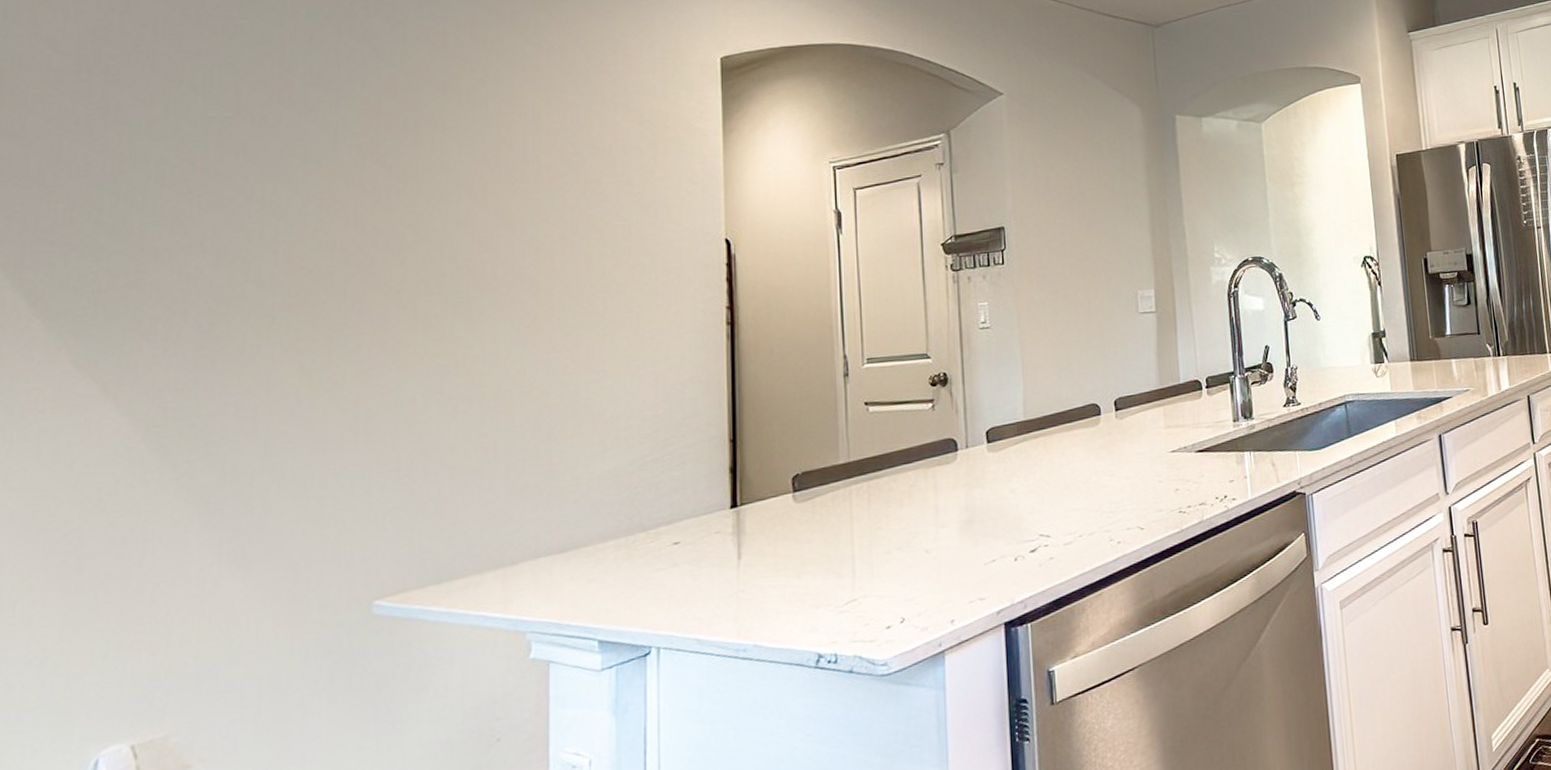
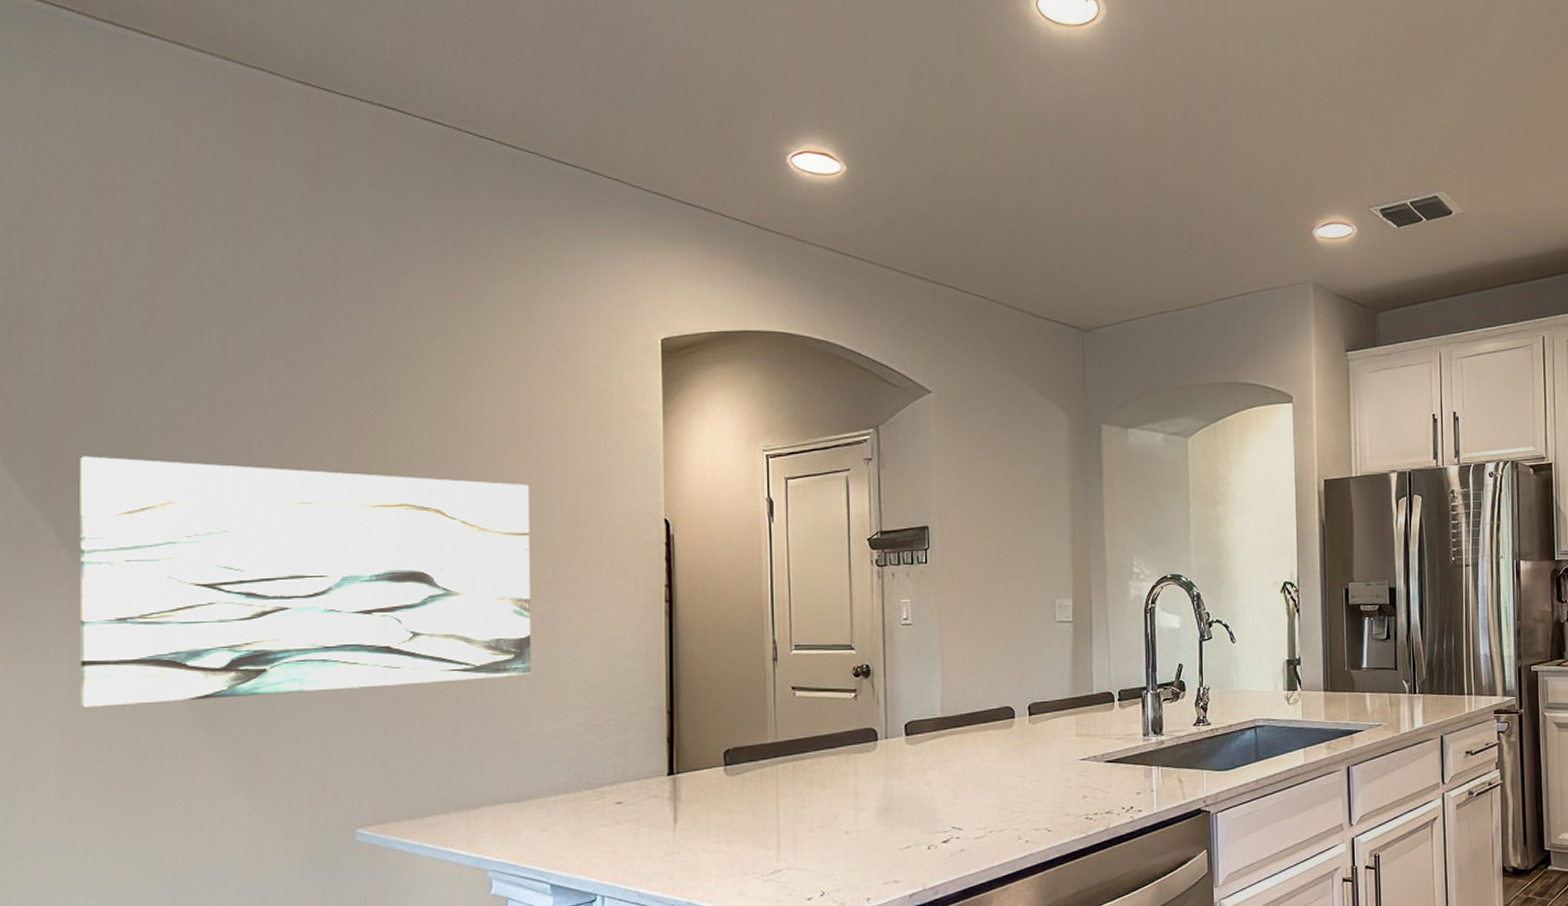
wall art: none [47,213,579,494] -> present [79,456,532,707]

